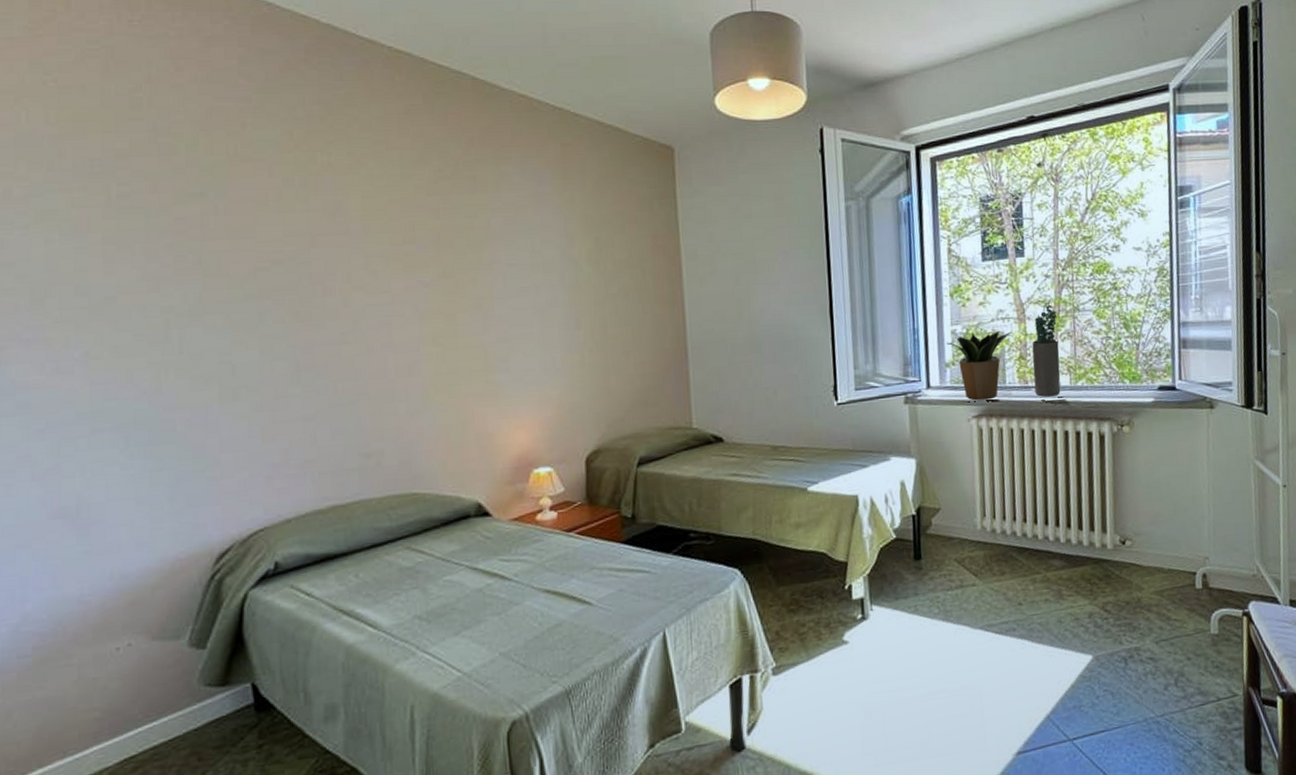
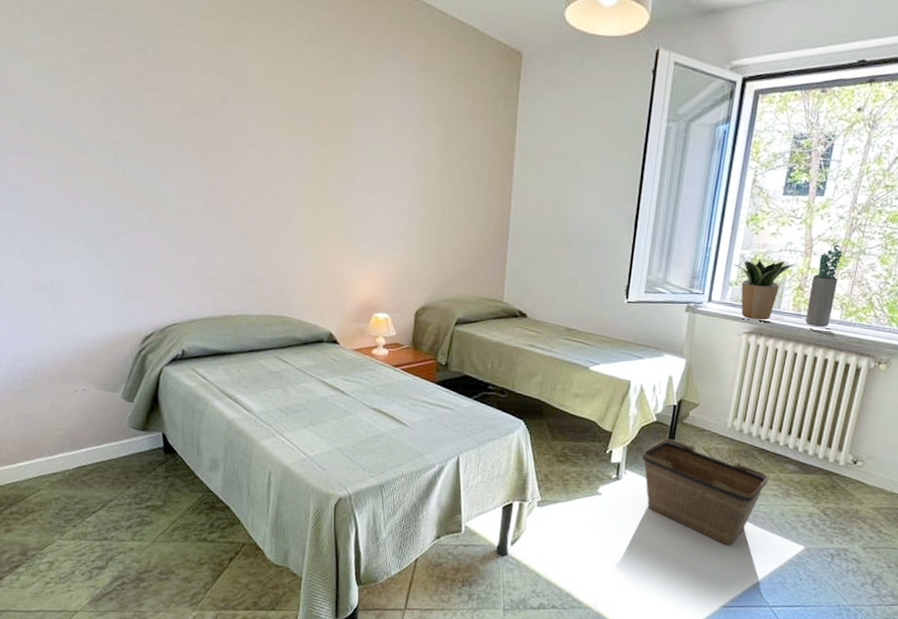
bicycle basket: none [887,556,1036,675] -> present [642,438,769,546]

